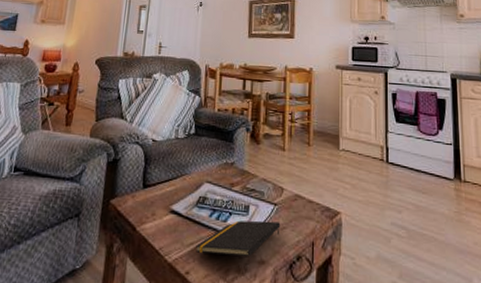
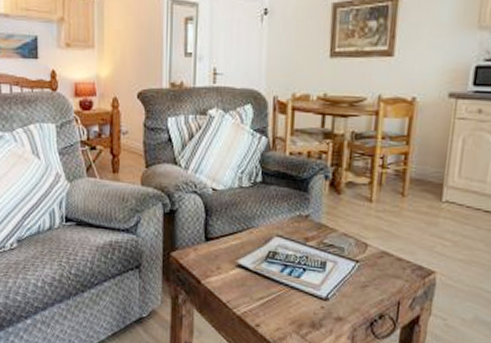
notepad: present [196,220,281,256] -> none [266,277,362,313]

